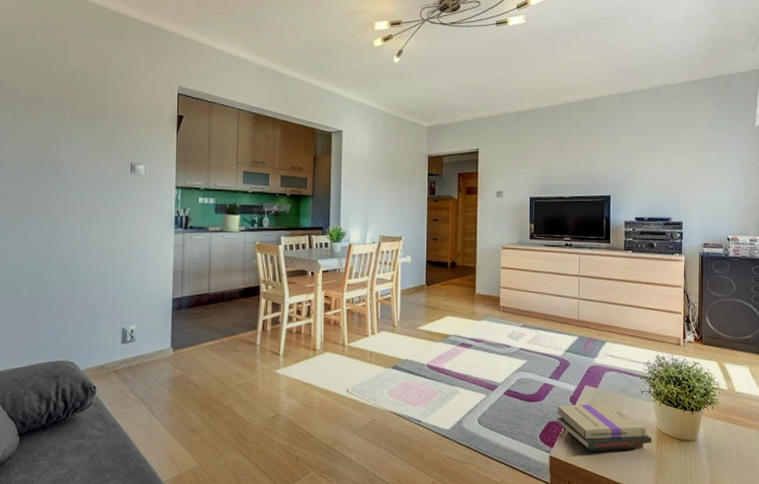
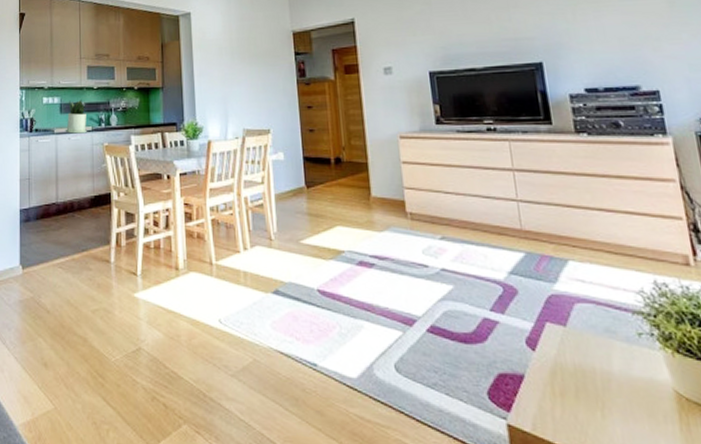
books: present [557,404,652,452] -> none [507,349,671,422]

